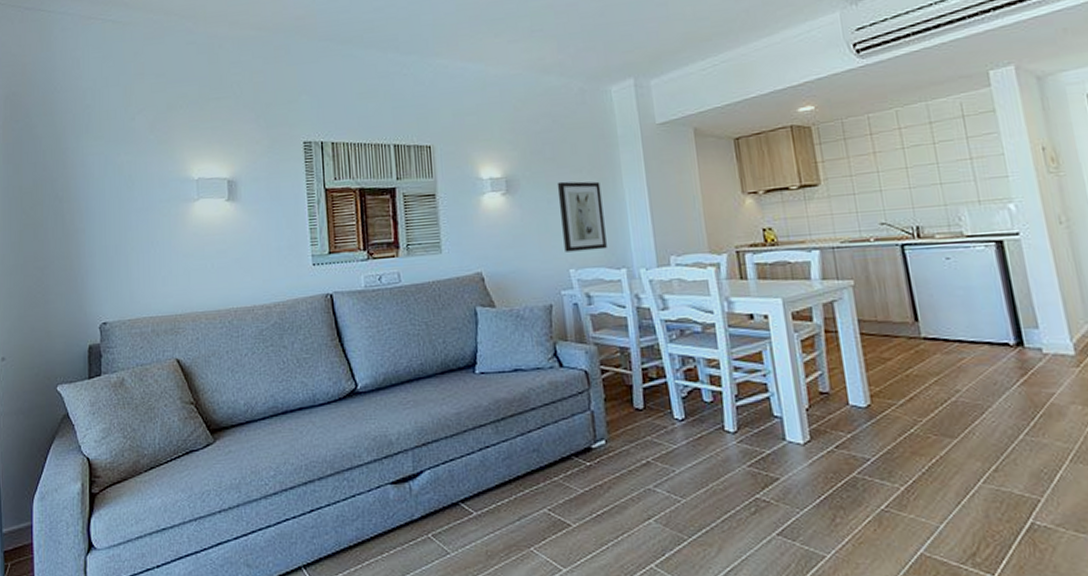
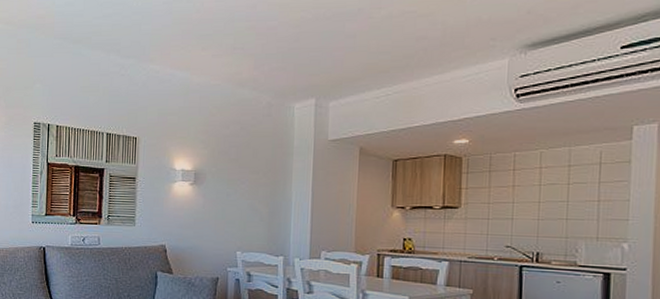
wall art: present [557,181,607,252] -> none [235,179,273,239]

